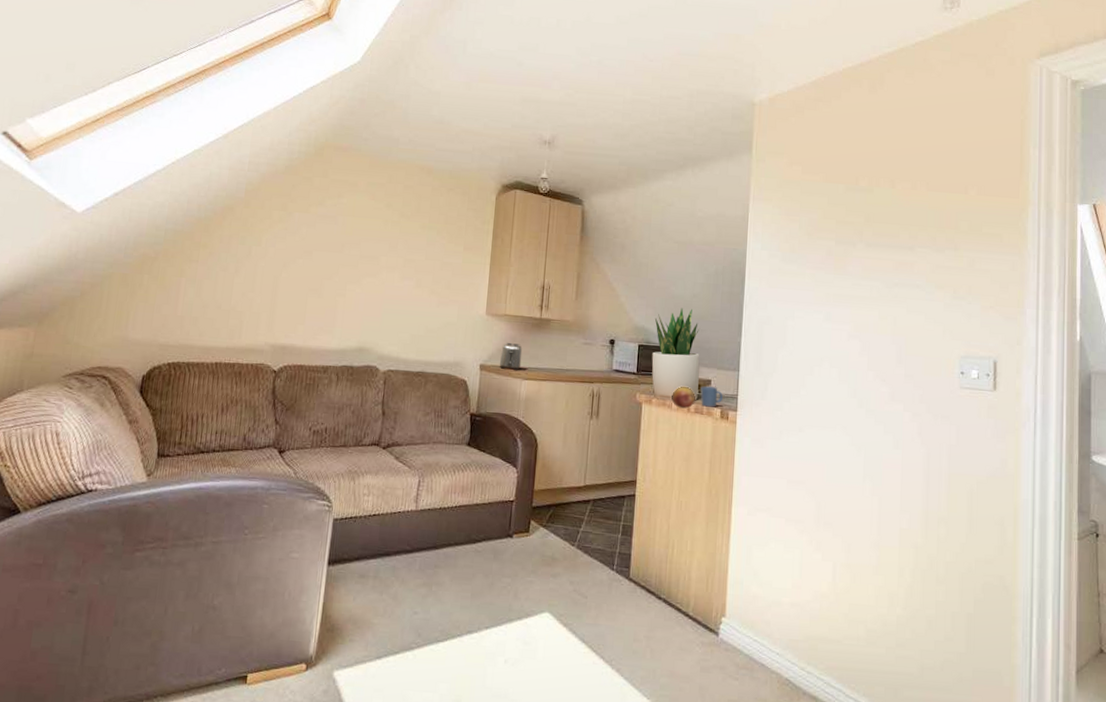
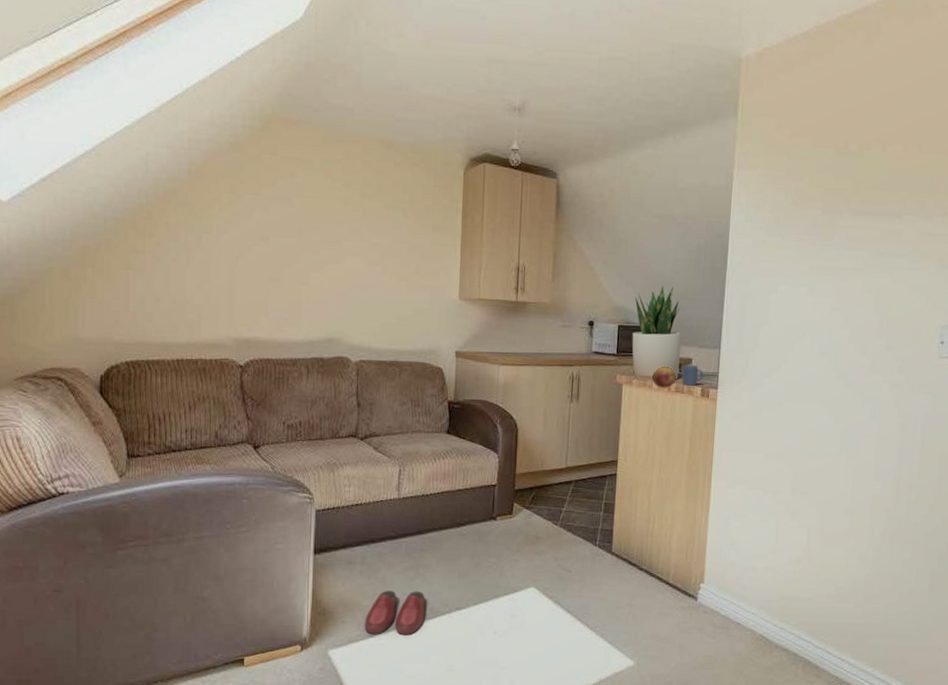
slippers: none [373,608,436,659] -> present [365,590,425,636]
toaster: present [499,343,523,371] -> none [475,328,499,357]

